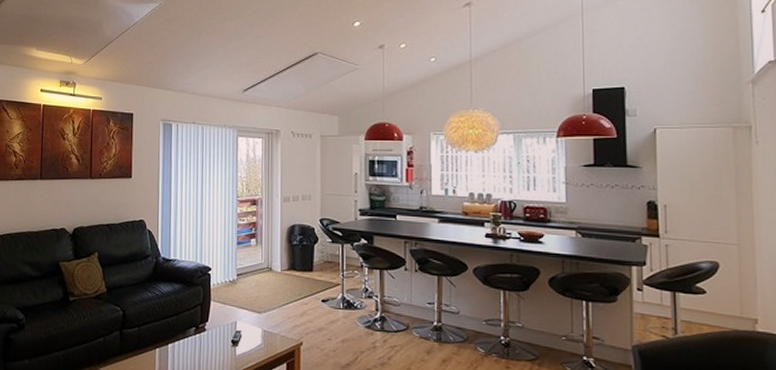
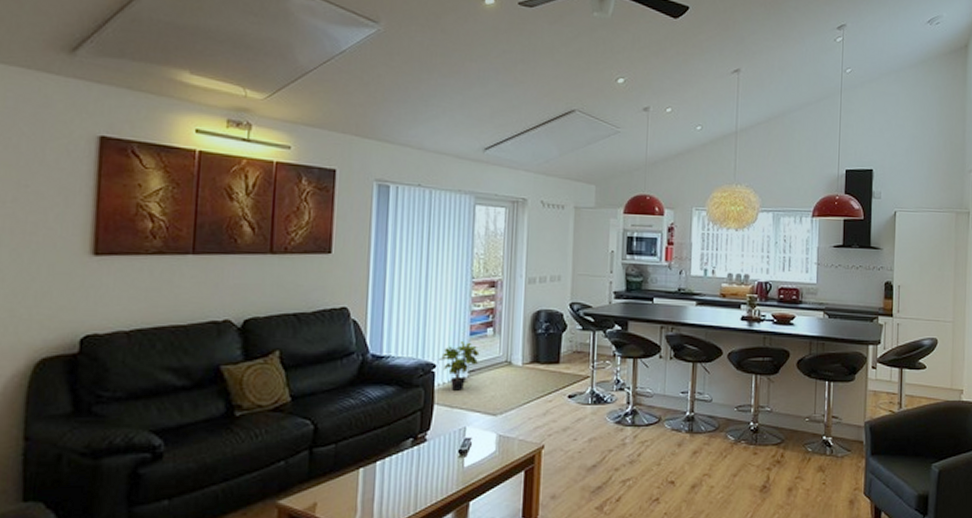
potted plant: none [214,250,246,291] -> present [439,342,480,391]

